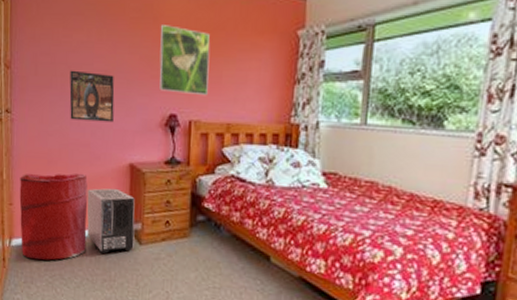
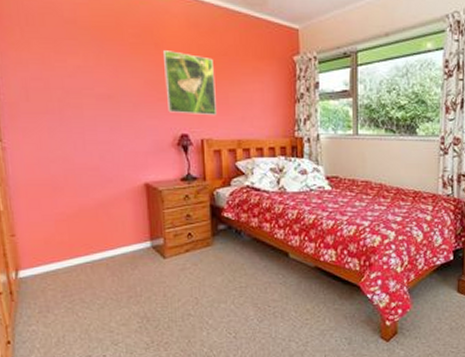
laundry hamper: present [19,173,88,261] -> none [21,197,107,288]
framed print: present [69,70,115,123] -> none [68,95,123,145]
air purifier: present [86,188,135,254] -> none [101,208,158,271]

